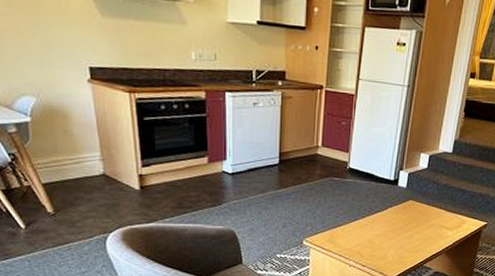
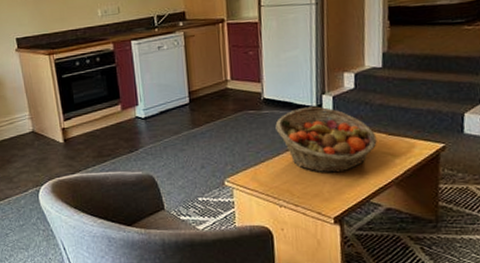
fruit basket: none [356,180,438,240] -> present [275,106,377,173]

